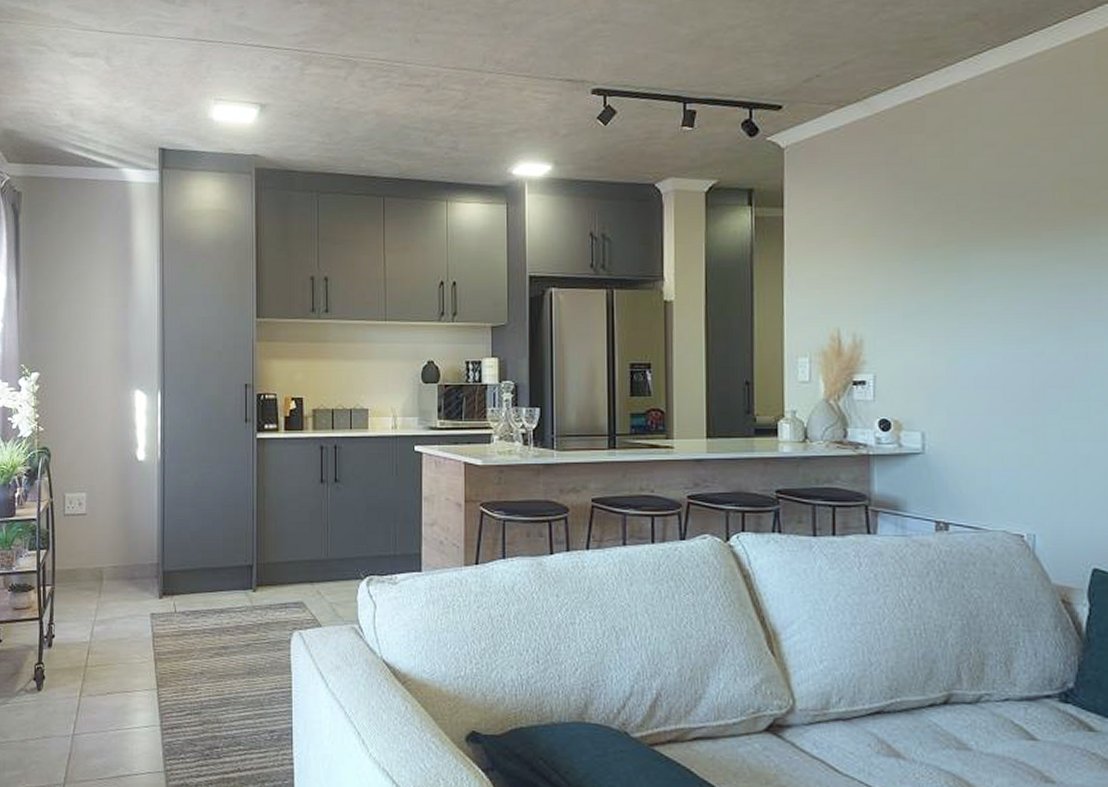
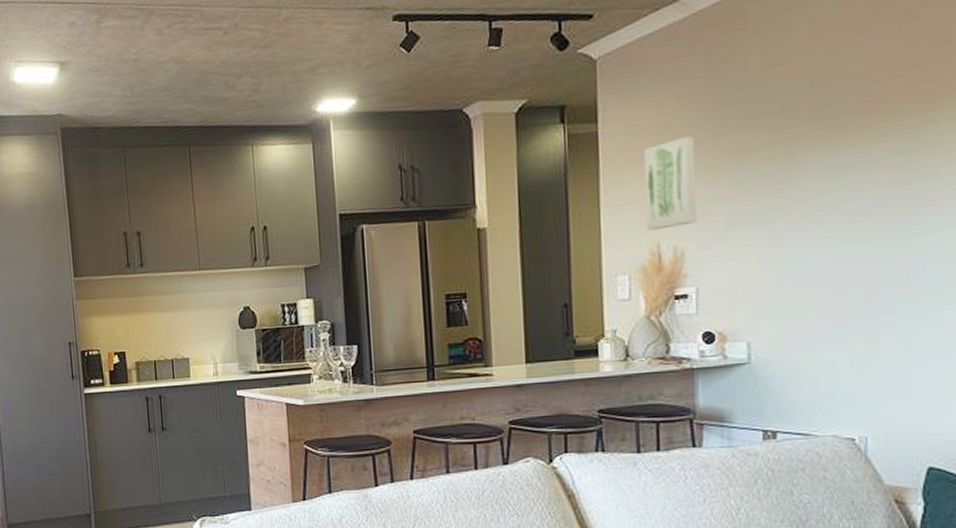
wall art: none [826,228,876,316] -> present [643,135,698,231]

